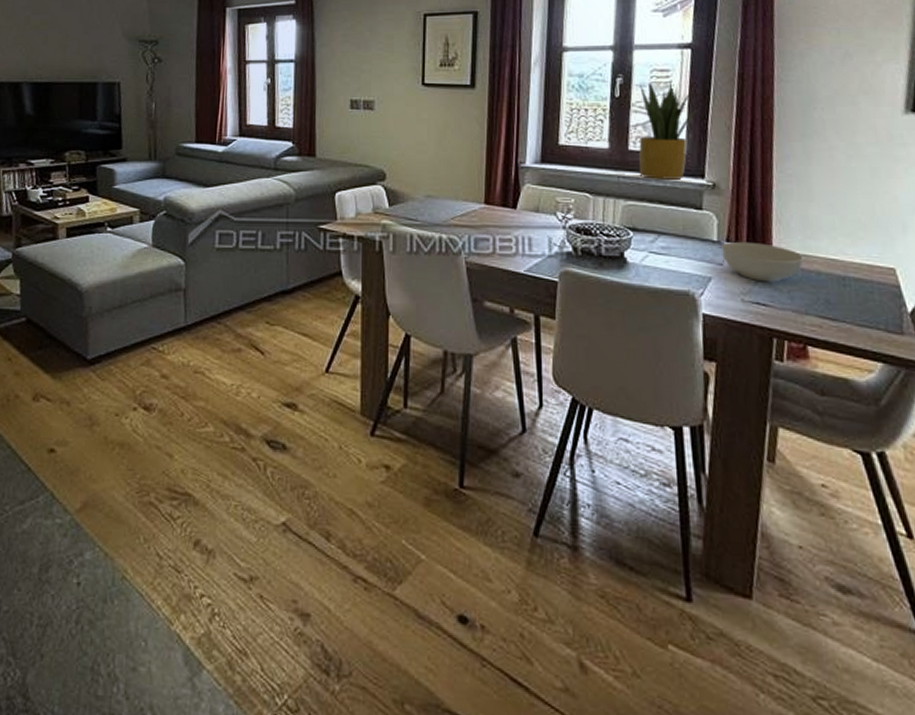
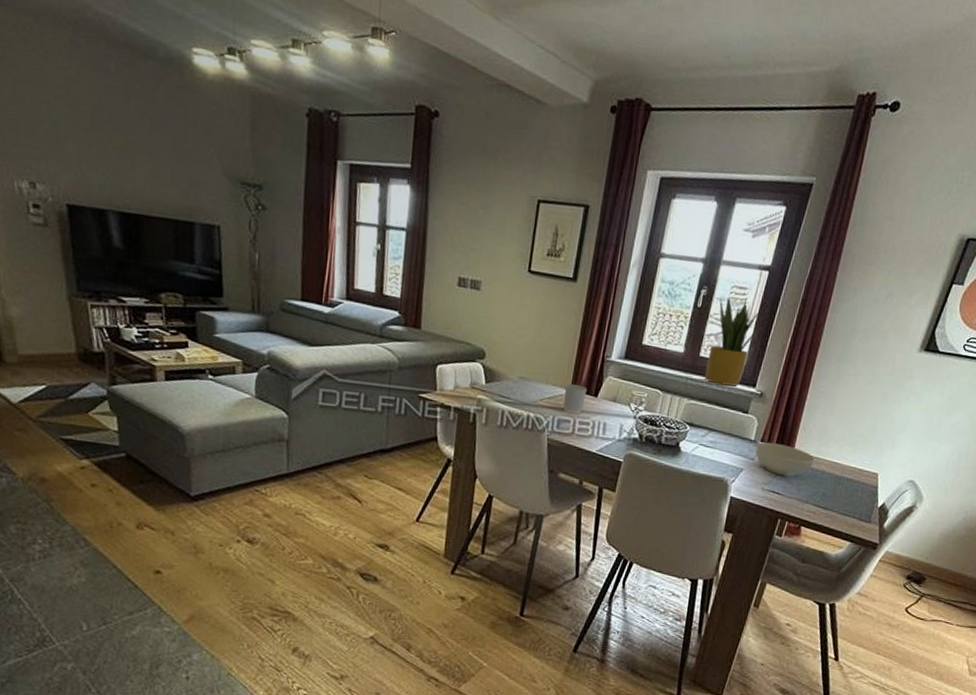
candle holder: none [477,197,504,231] -> present [563,383,588,415]

